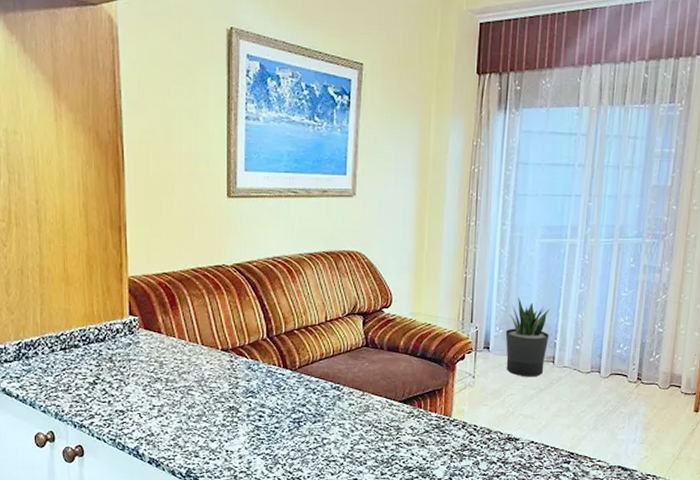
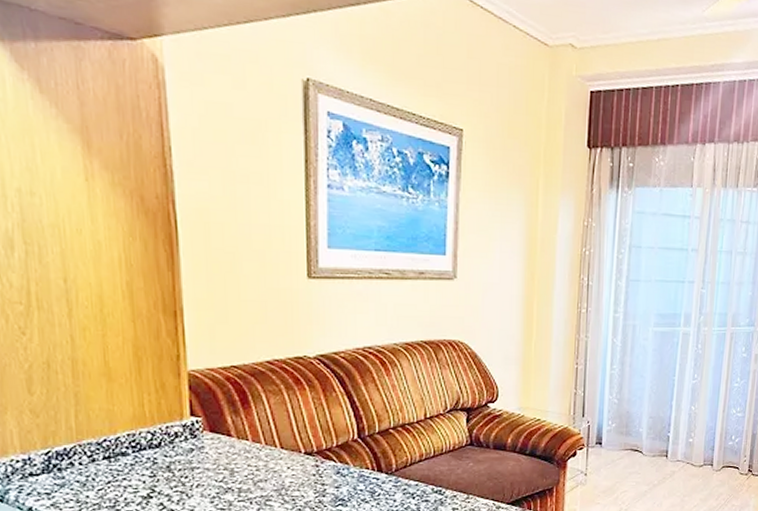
planter: present [505,297,550,377] -> none [618,389,663,473]

